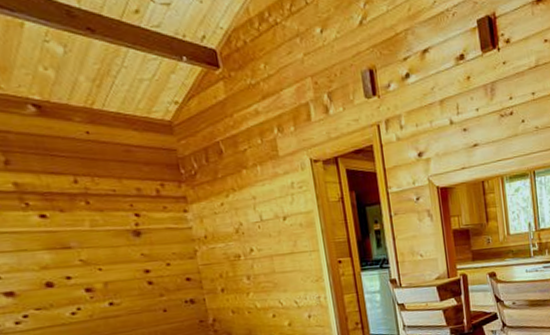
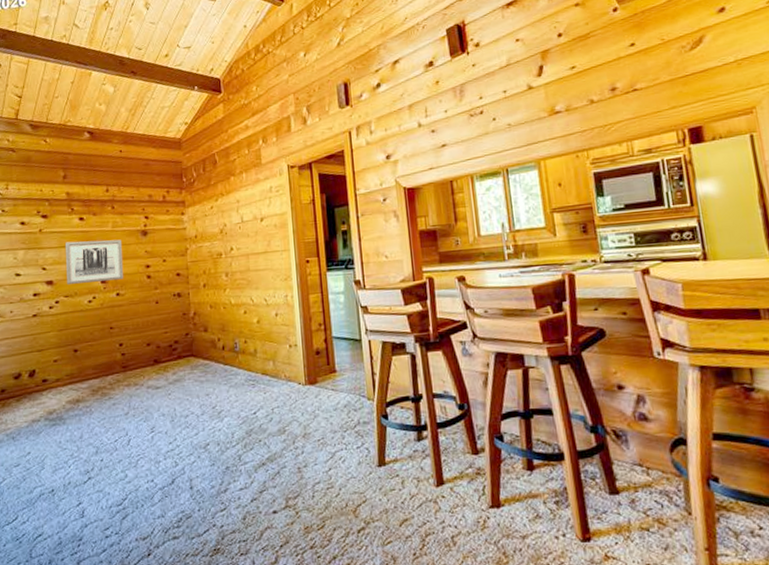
wall art: none [23,241,117,295] -> present [64,239,124,284]

